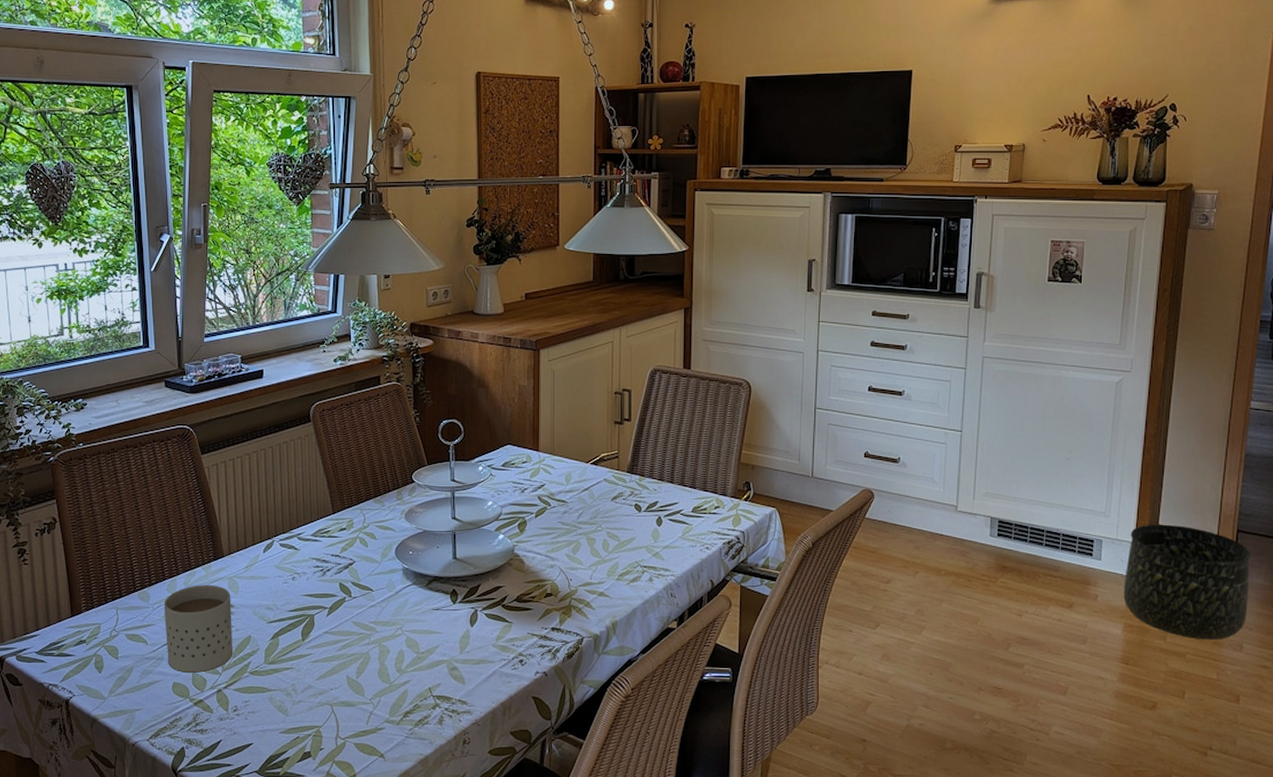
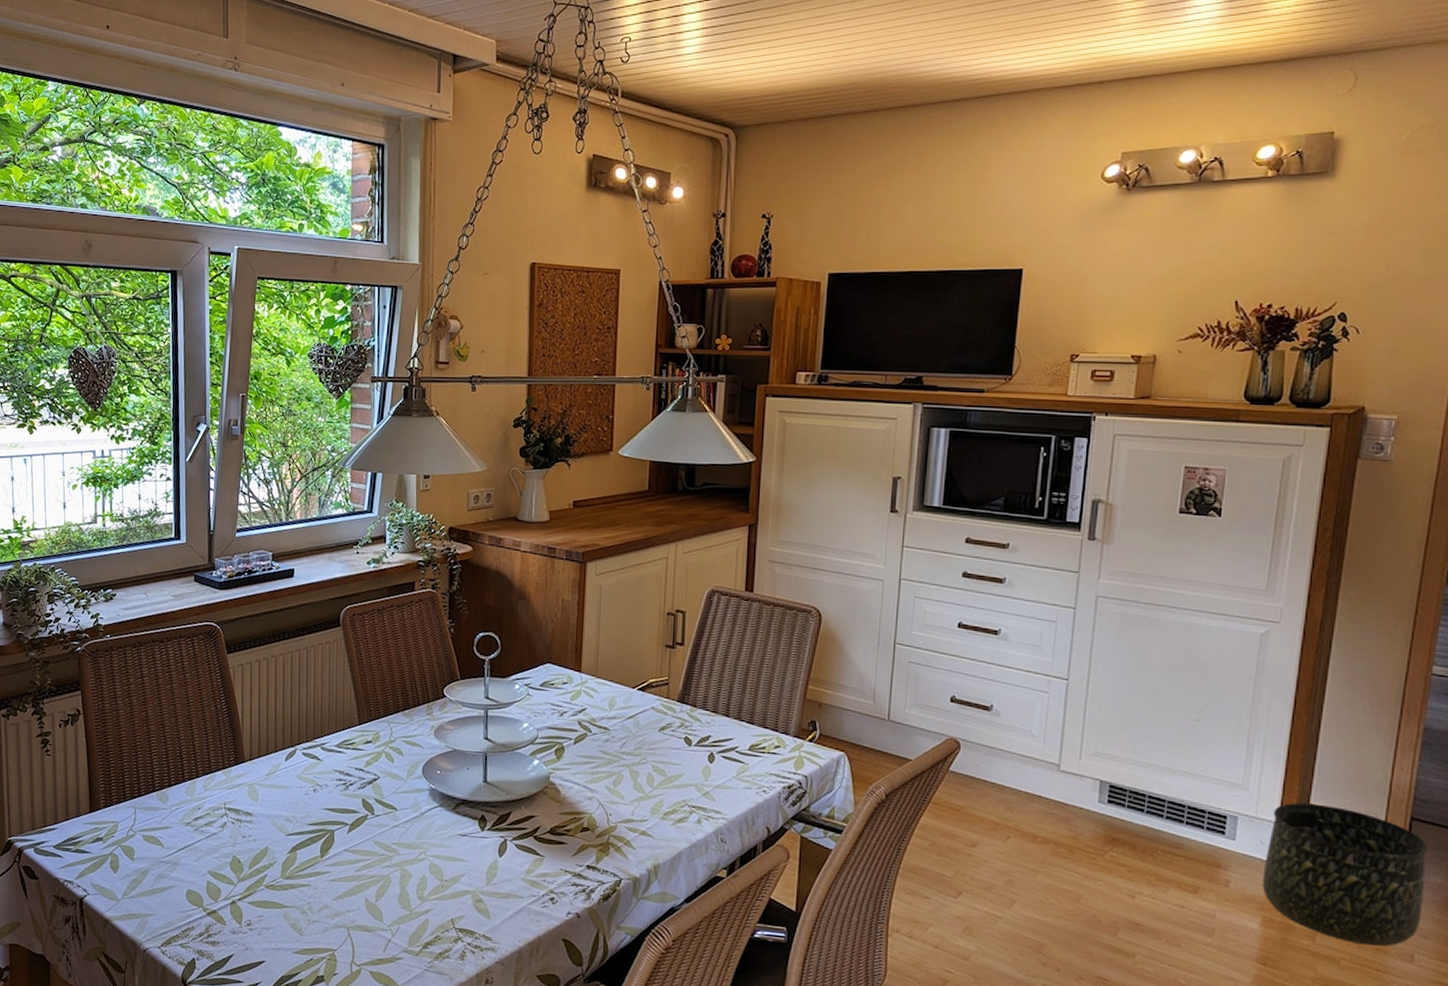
mug: present [163,585,232,673] -> none [181,789,250,882]

